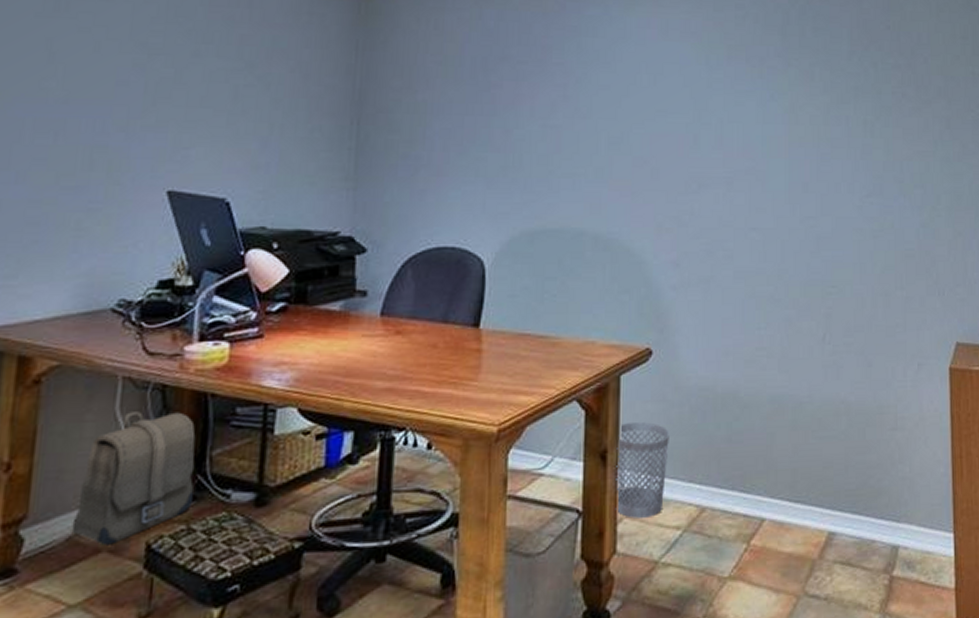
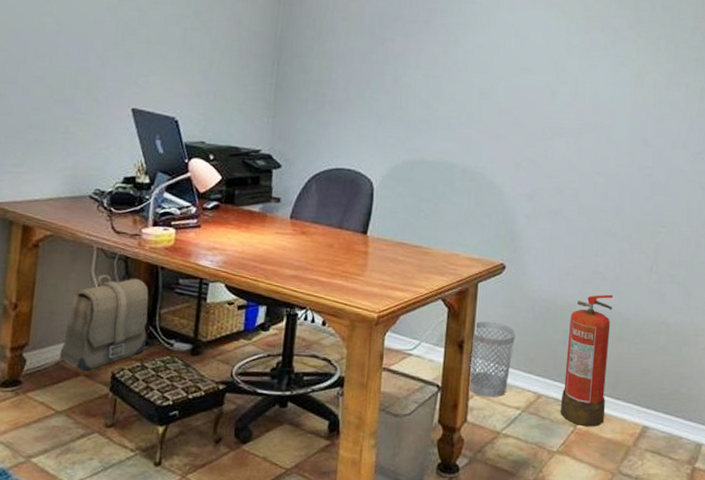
fire extinguisher: none [729,373,783,541] -> present [560,294,613,427]

